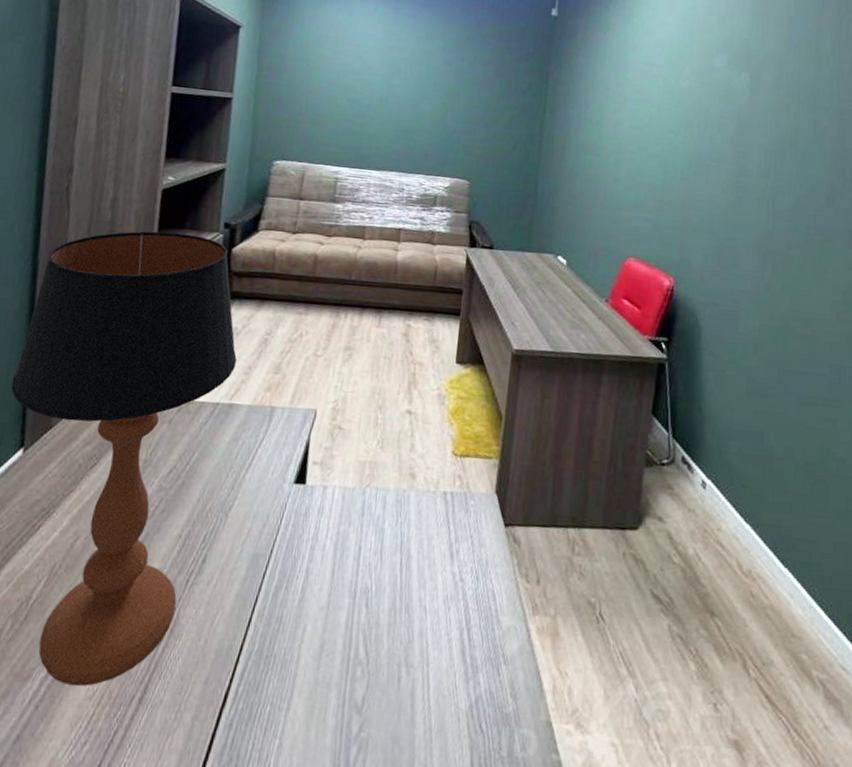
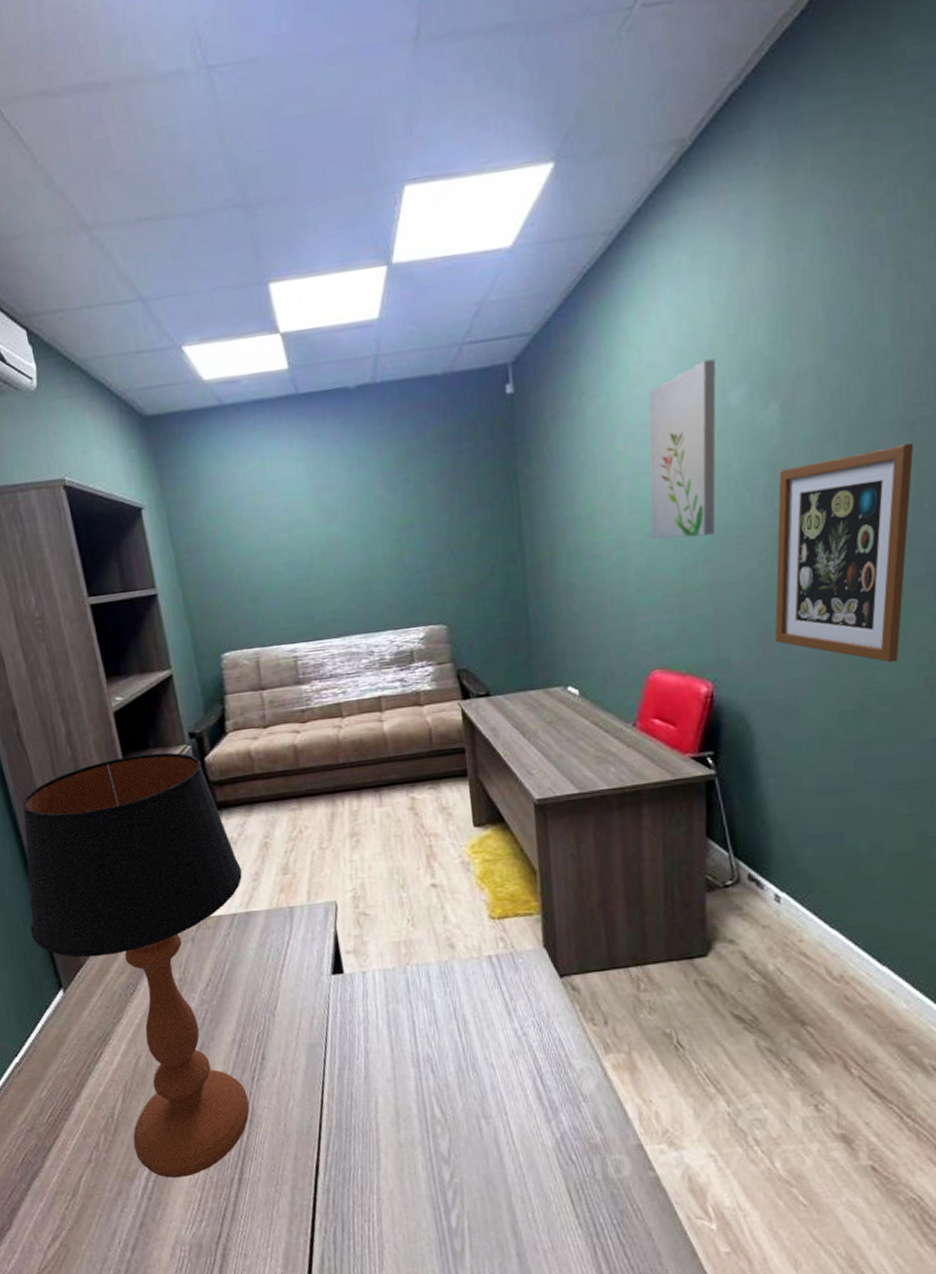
wall art: none [642,29,708,159] -> present [648,358,716,540]
wall art: none [727,123,842,294] -> present [774,443,914,663]

